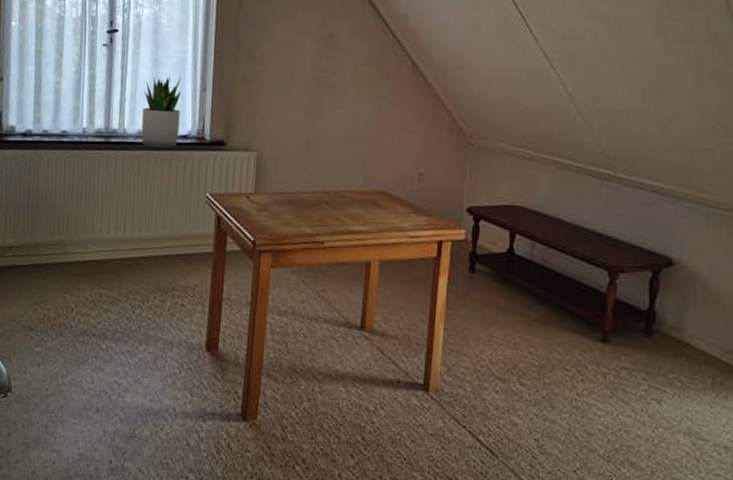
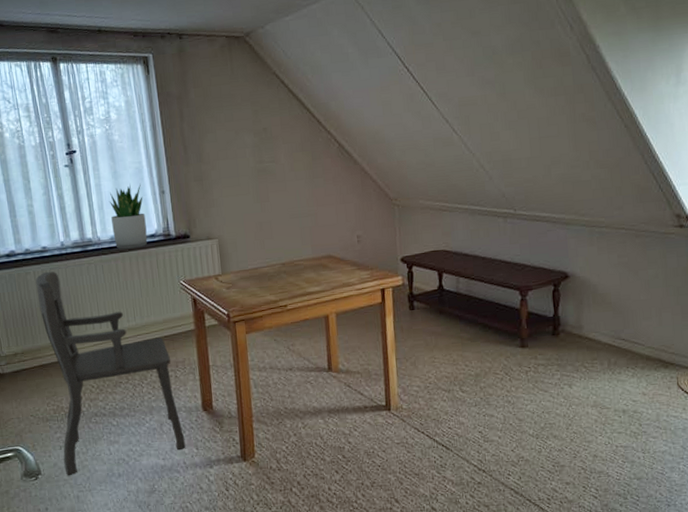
wooden chair: none [38,159,180,400] -> present [35,271,186,476]

